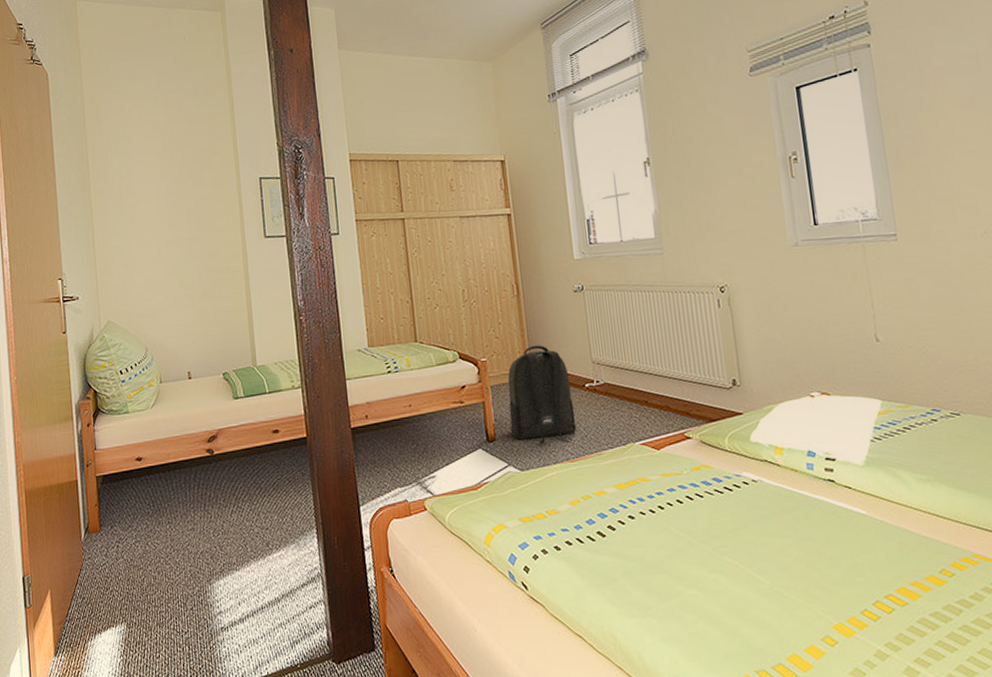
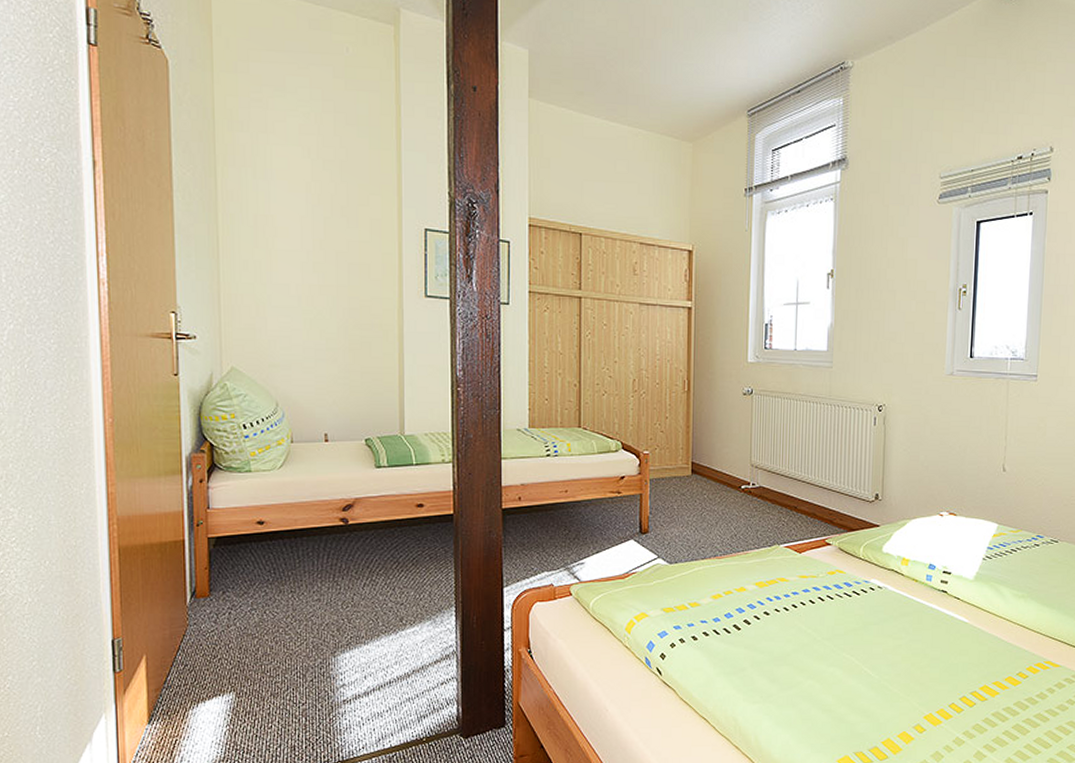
backpack: present [508,345,577,445] -> none [663,443,728,540]

